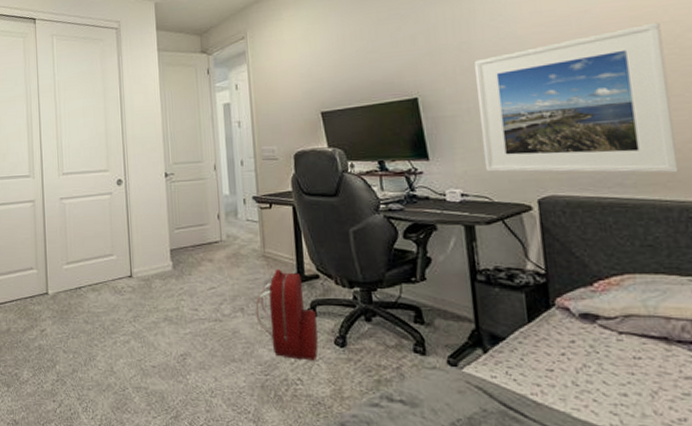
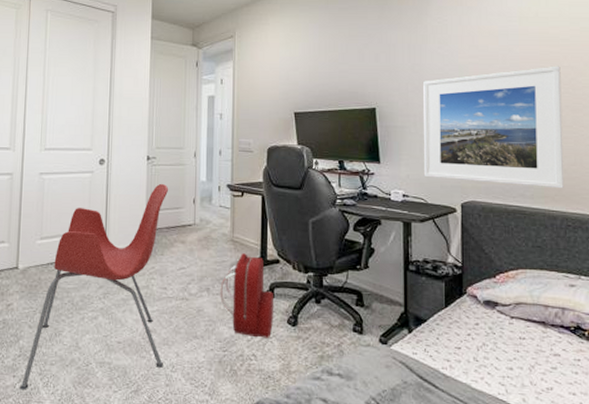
armchair: none [61,200,202,415] -> present [20,183,169,390]

